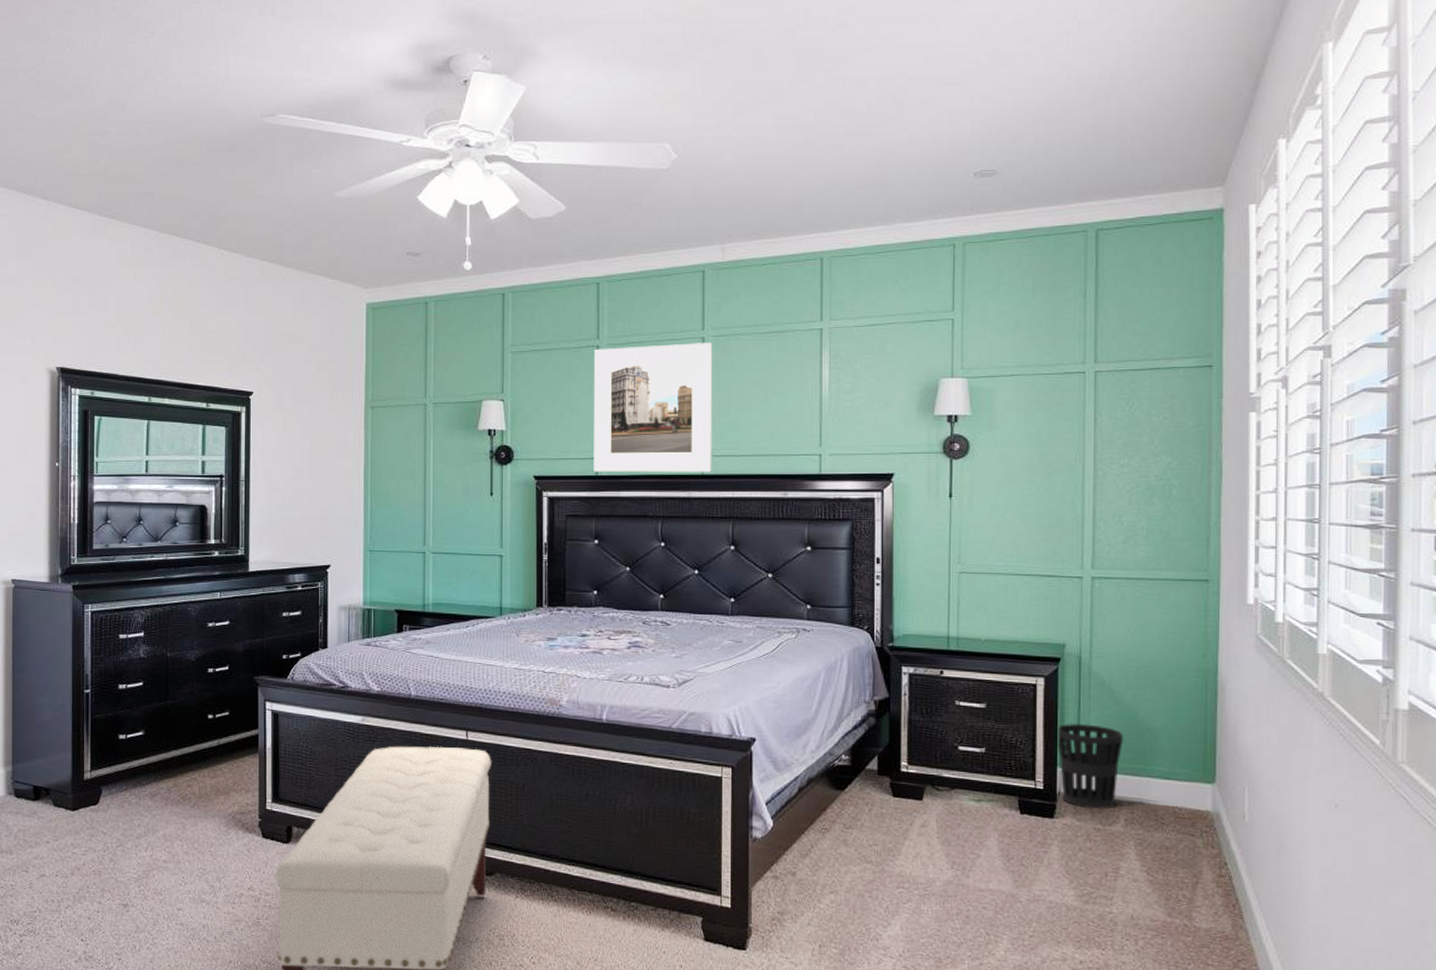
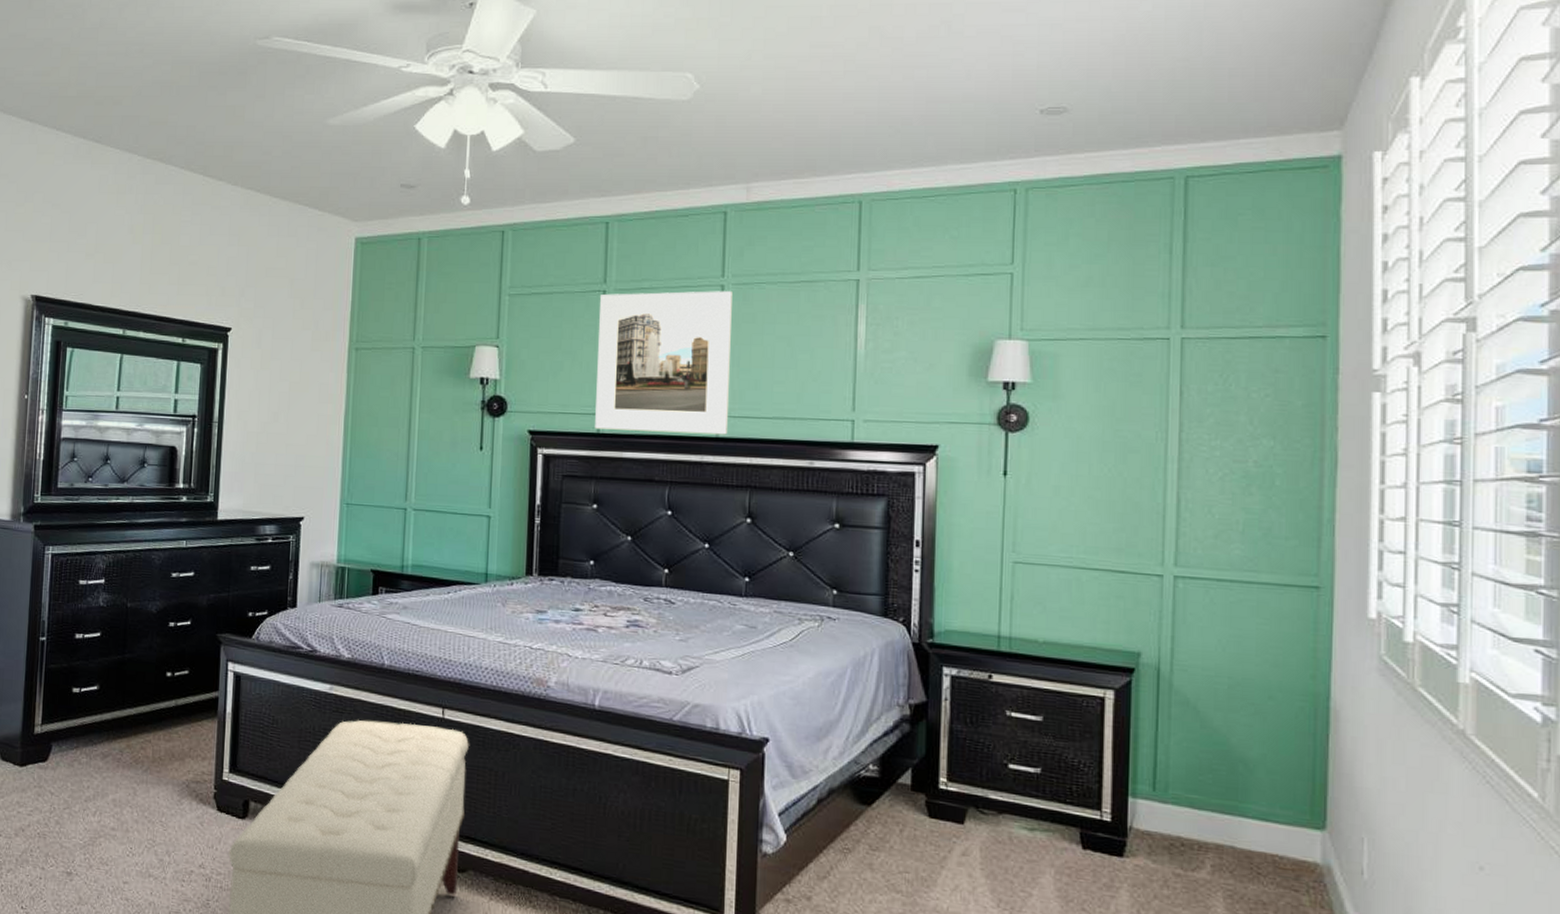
wastebasket: present [1056,723,1123,809] -> none [1128,746,1211,851]

